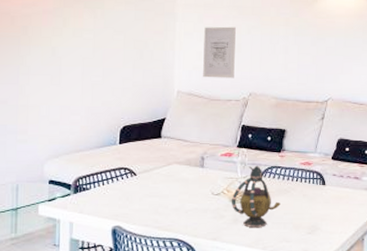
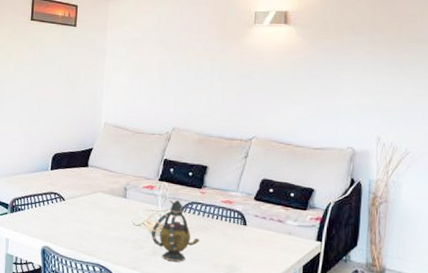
wall art: present [203,26,236,79] -> none [129,61,162,113]

